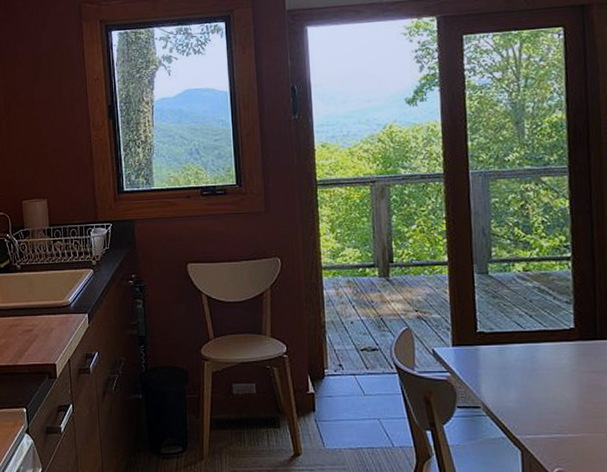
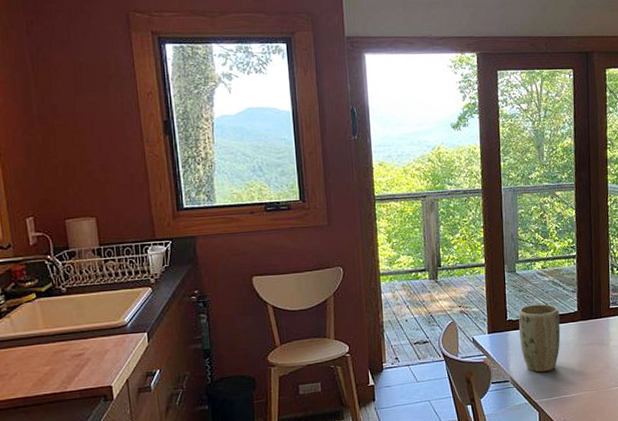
plant pot: none [492,315,551,401] -> present [518,304,561,372]

